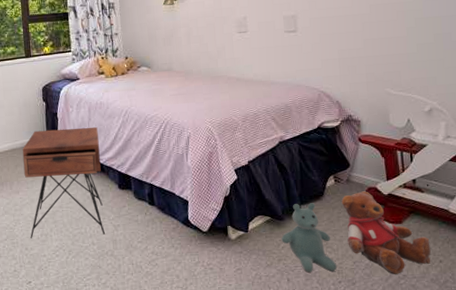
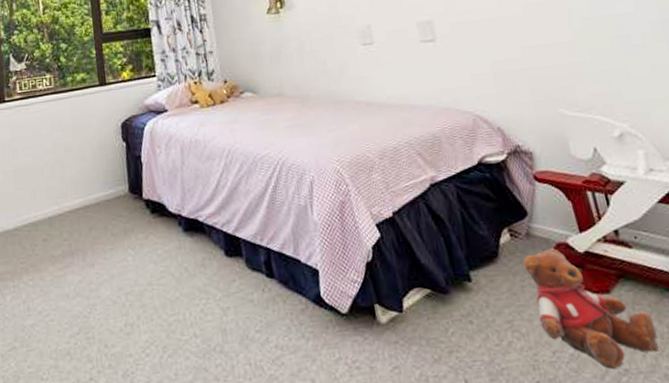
nightstand: present [22,127,105,239] -> none [97,173,210,331]
stuffed bear: present [281,203,337,273] -> none [449,267,531,370]

